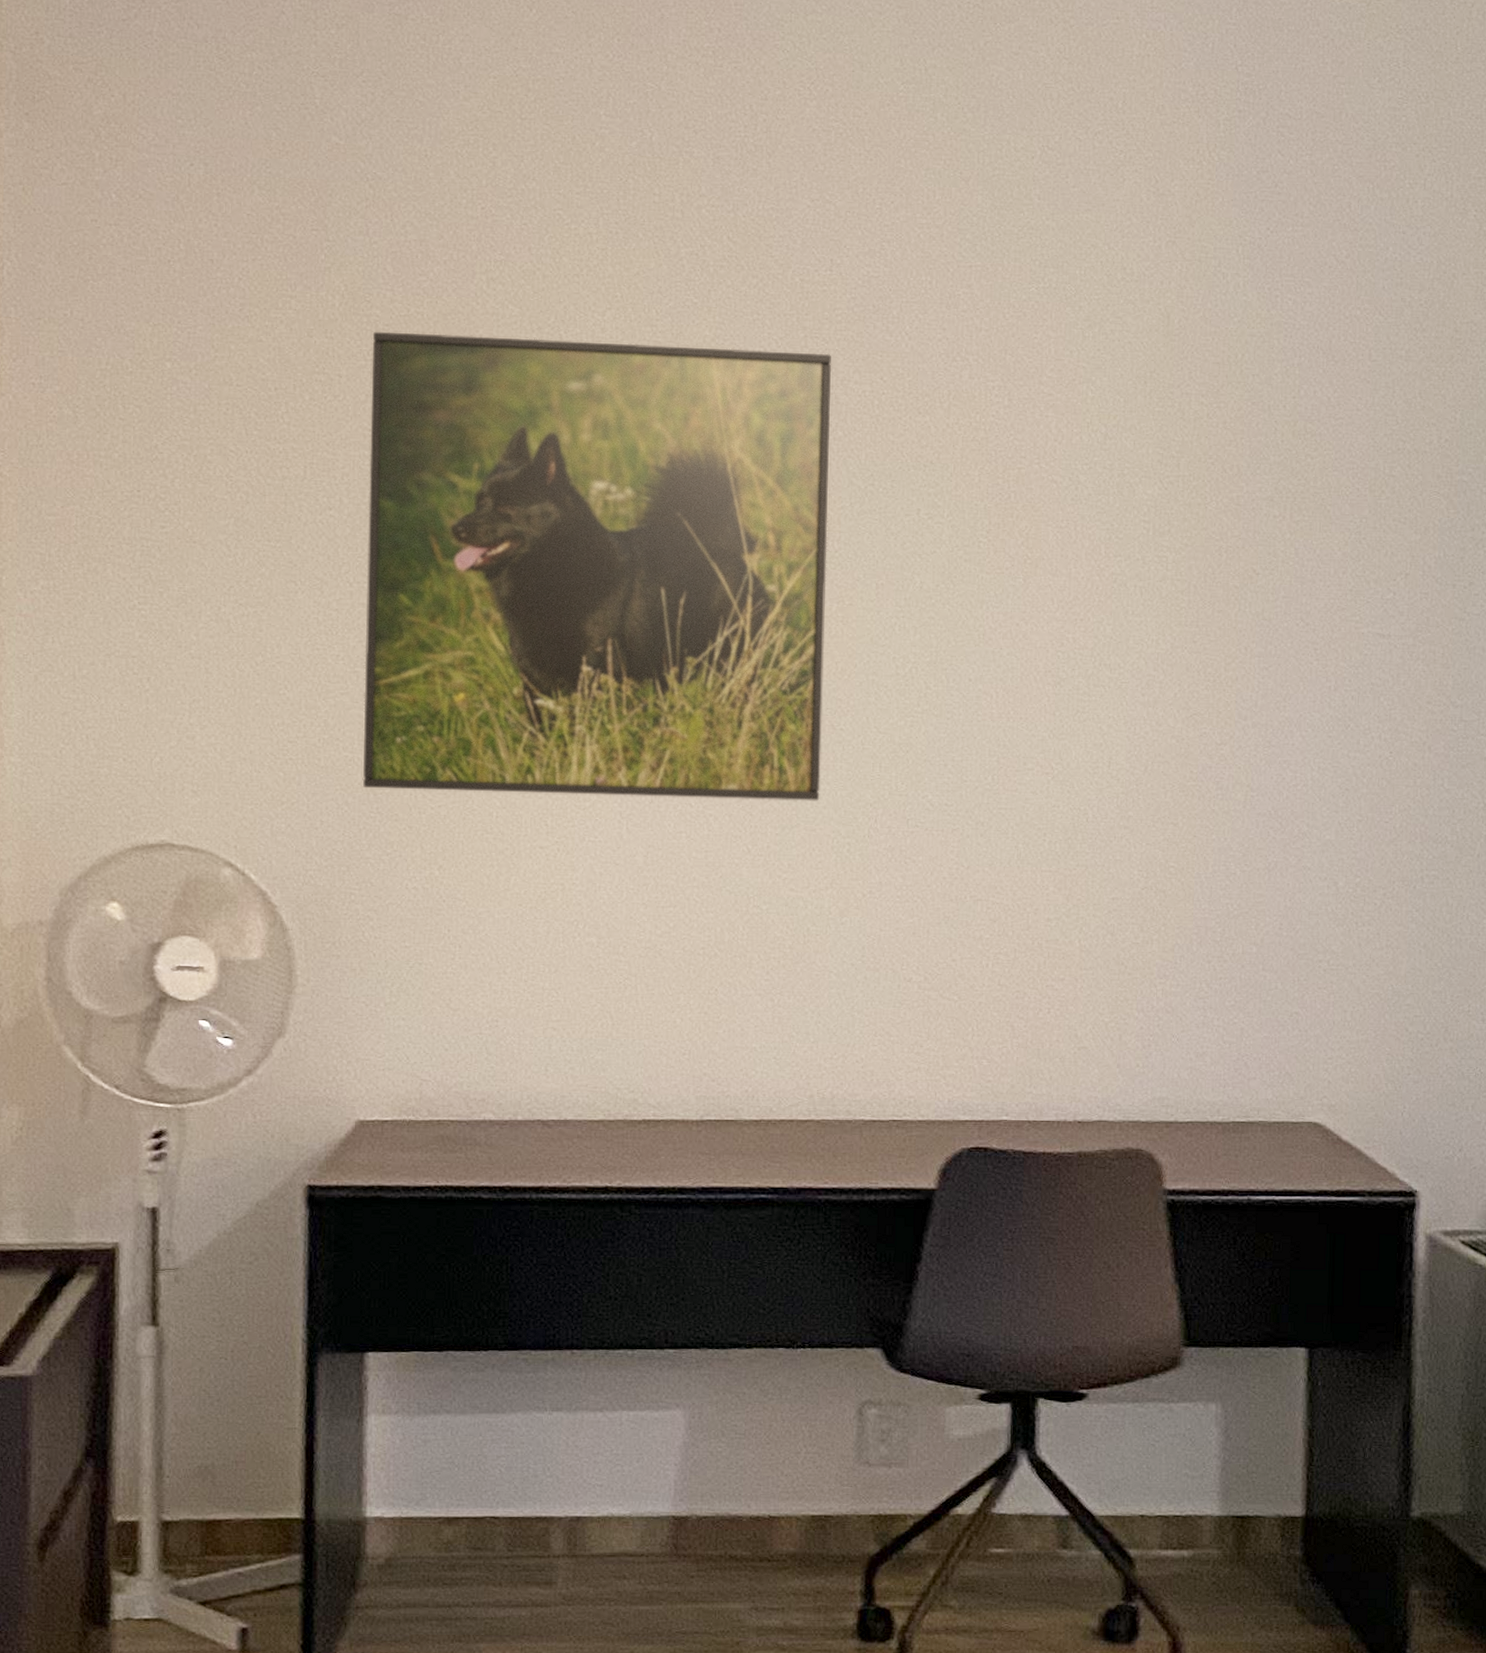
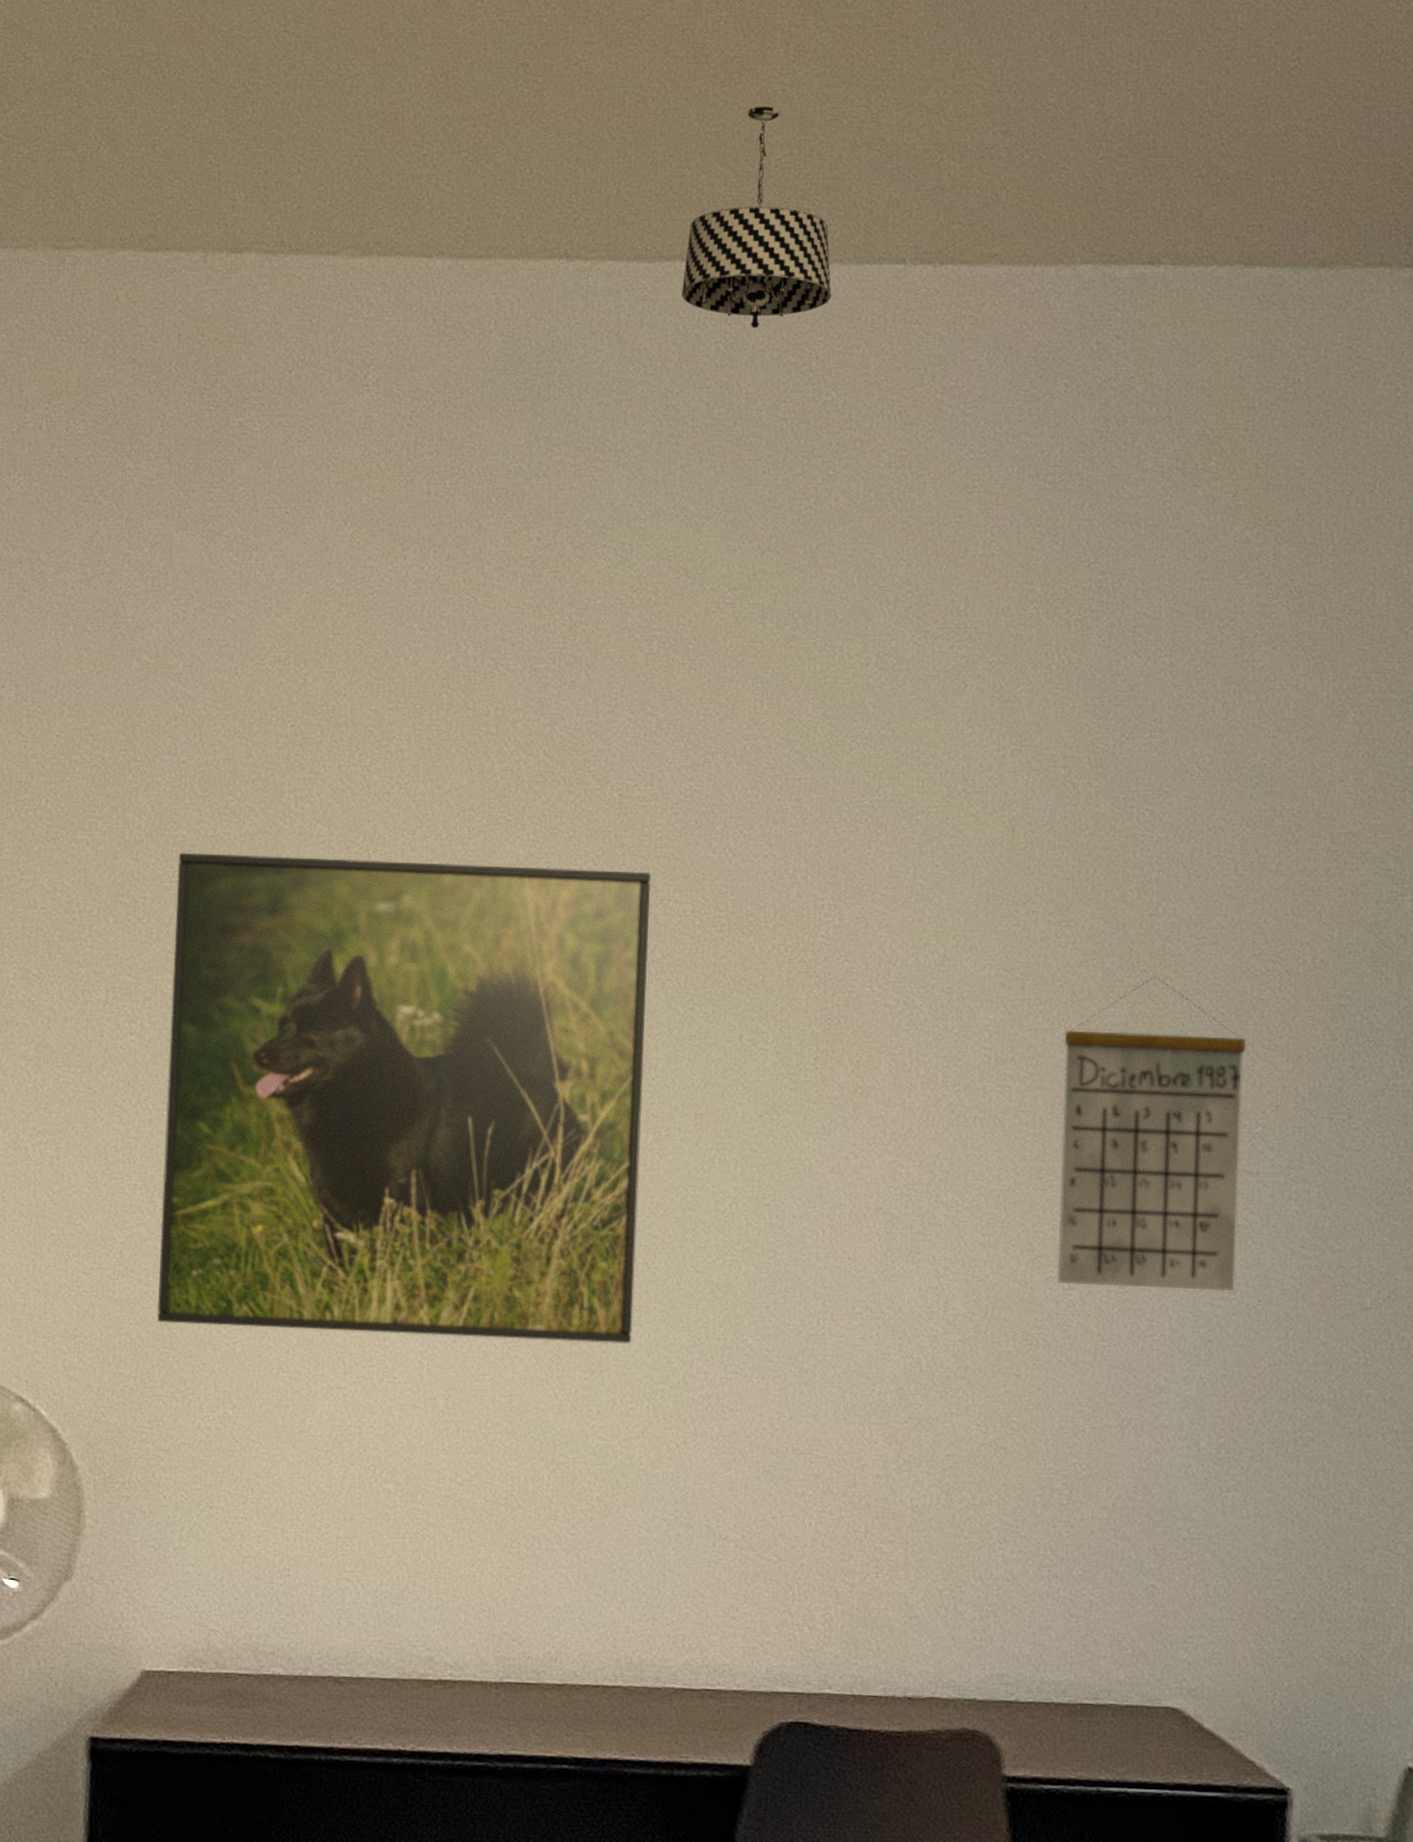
calendar: none [1210,453,1380,743] -> present [1057,975,1247,1291]

